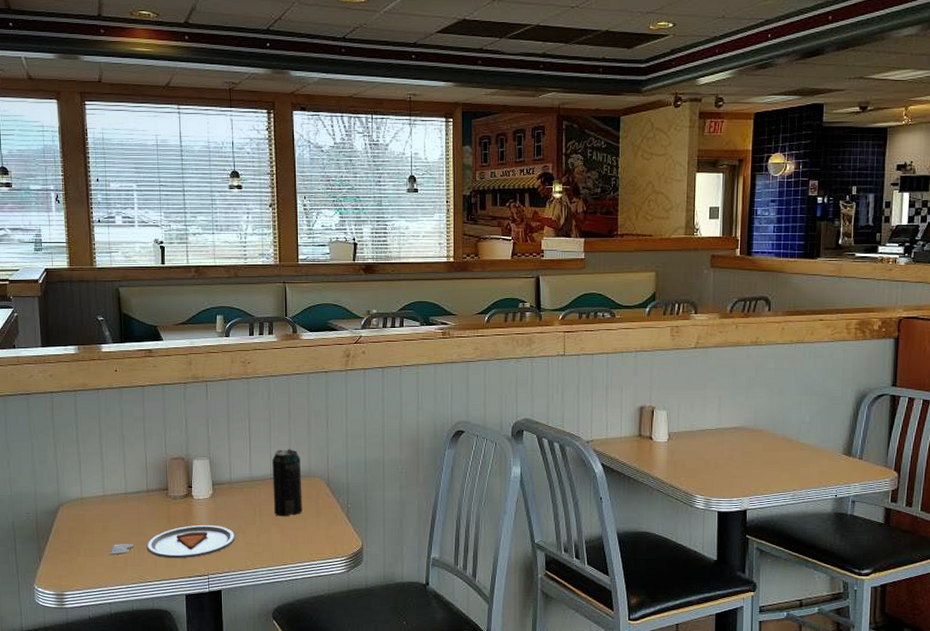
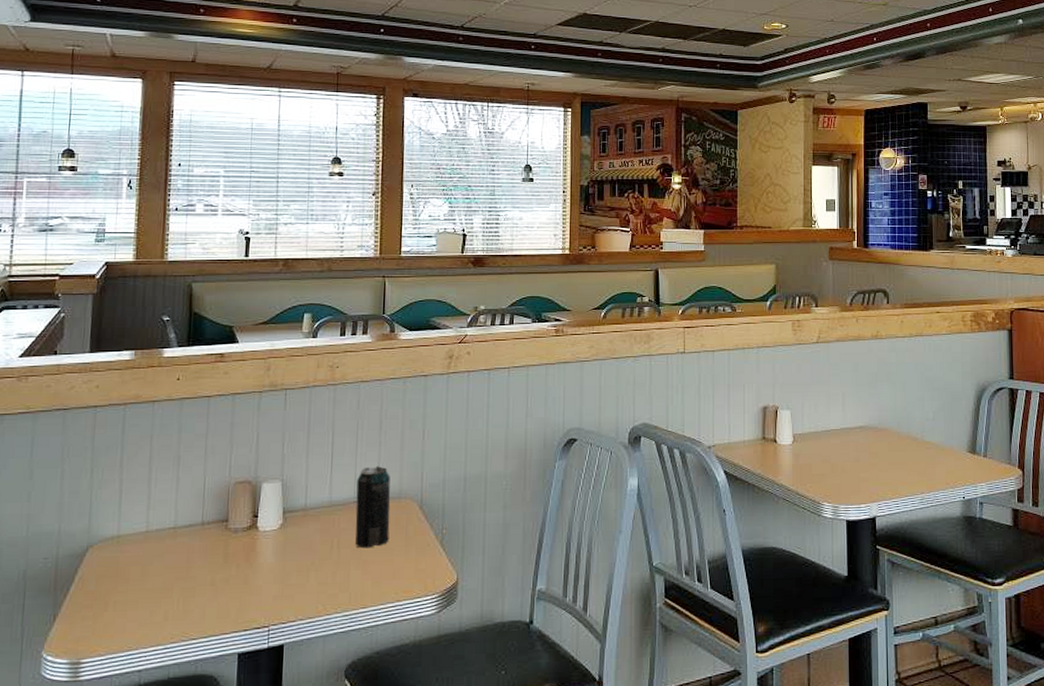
dinner plate: present [109,524,236,559] -> none [146,562,307,608]

